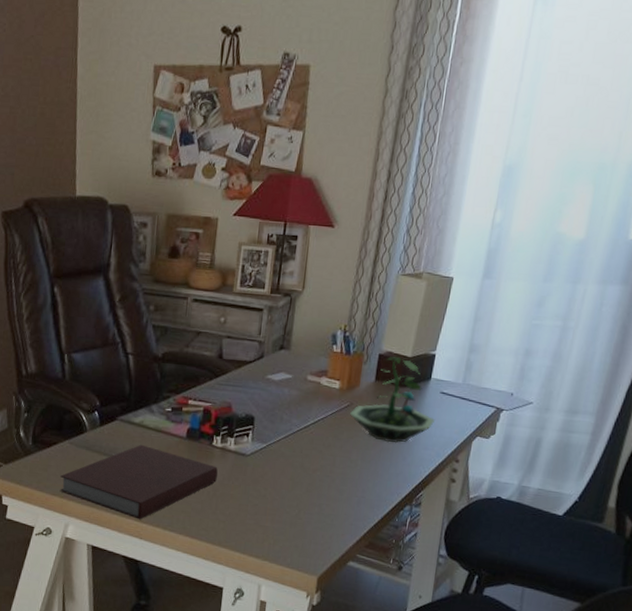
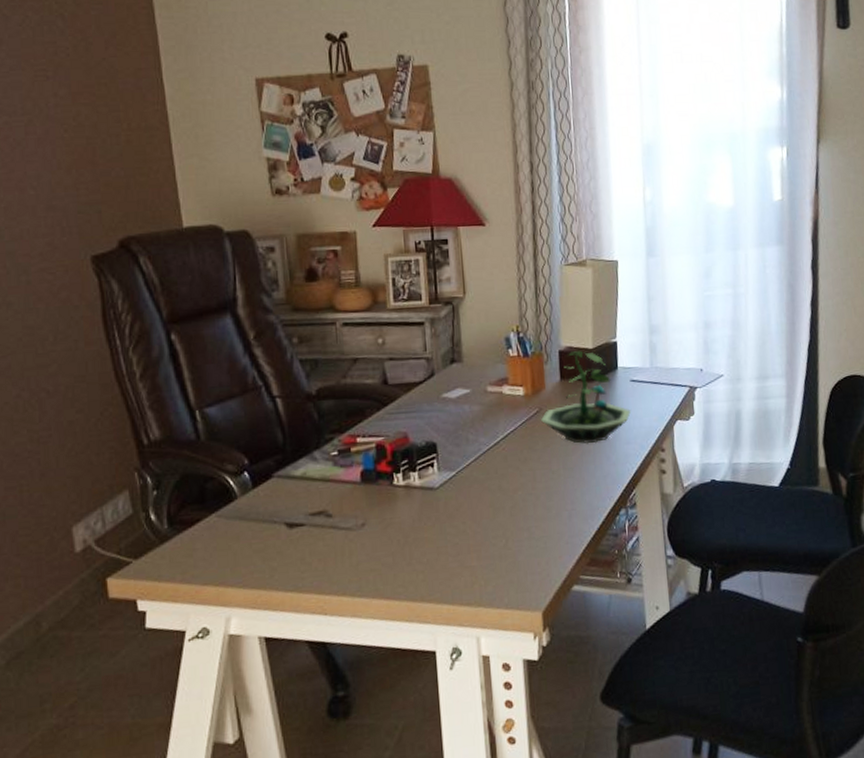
notebook: present [59,444,219,520] -> none [211,500,407,592]

